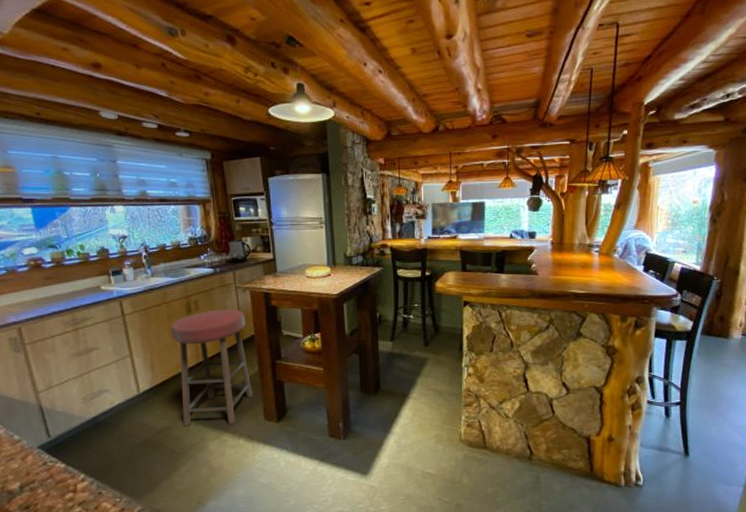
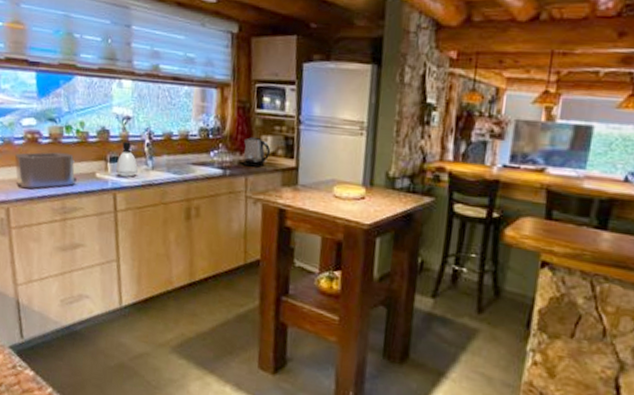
toaster: none [20,273,83,309] -> present [14,152,77,190]
soap dispenser: none [119,256,140,286] -> present [116,141,139,177]
bar stool: present [171,309,253,427] -> none [164,220,252,367]

